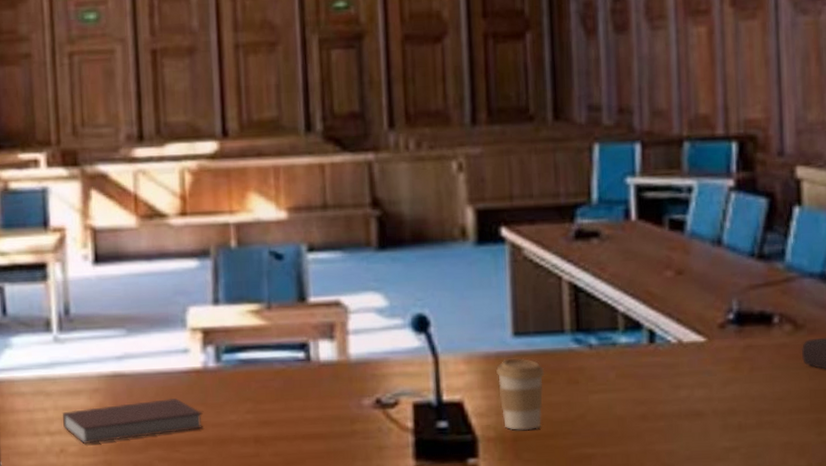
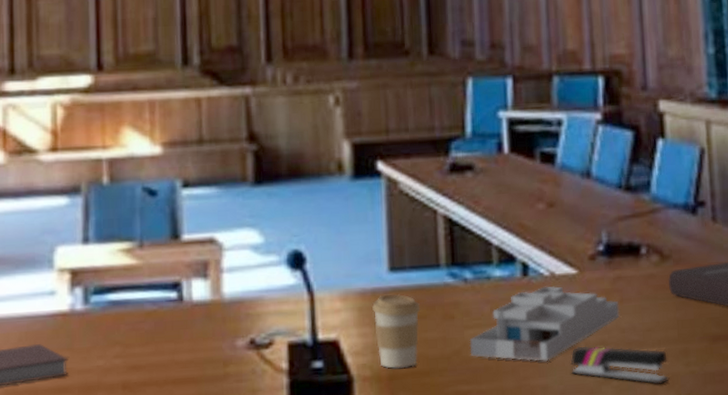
desk organizer: none [594,353,749,428] -> present [469,286,620,362]
stapler: none [697,413,800,453] -> present [570,346,670,385]

